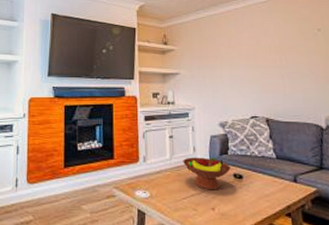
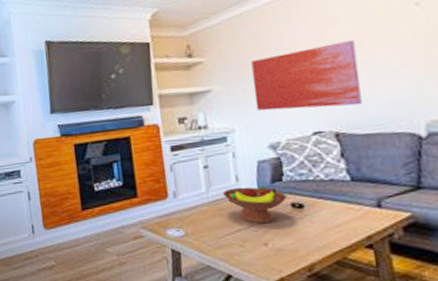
wall art: none [210,49,284,99] -> present [251,40,362,111]

